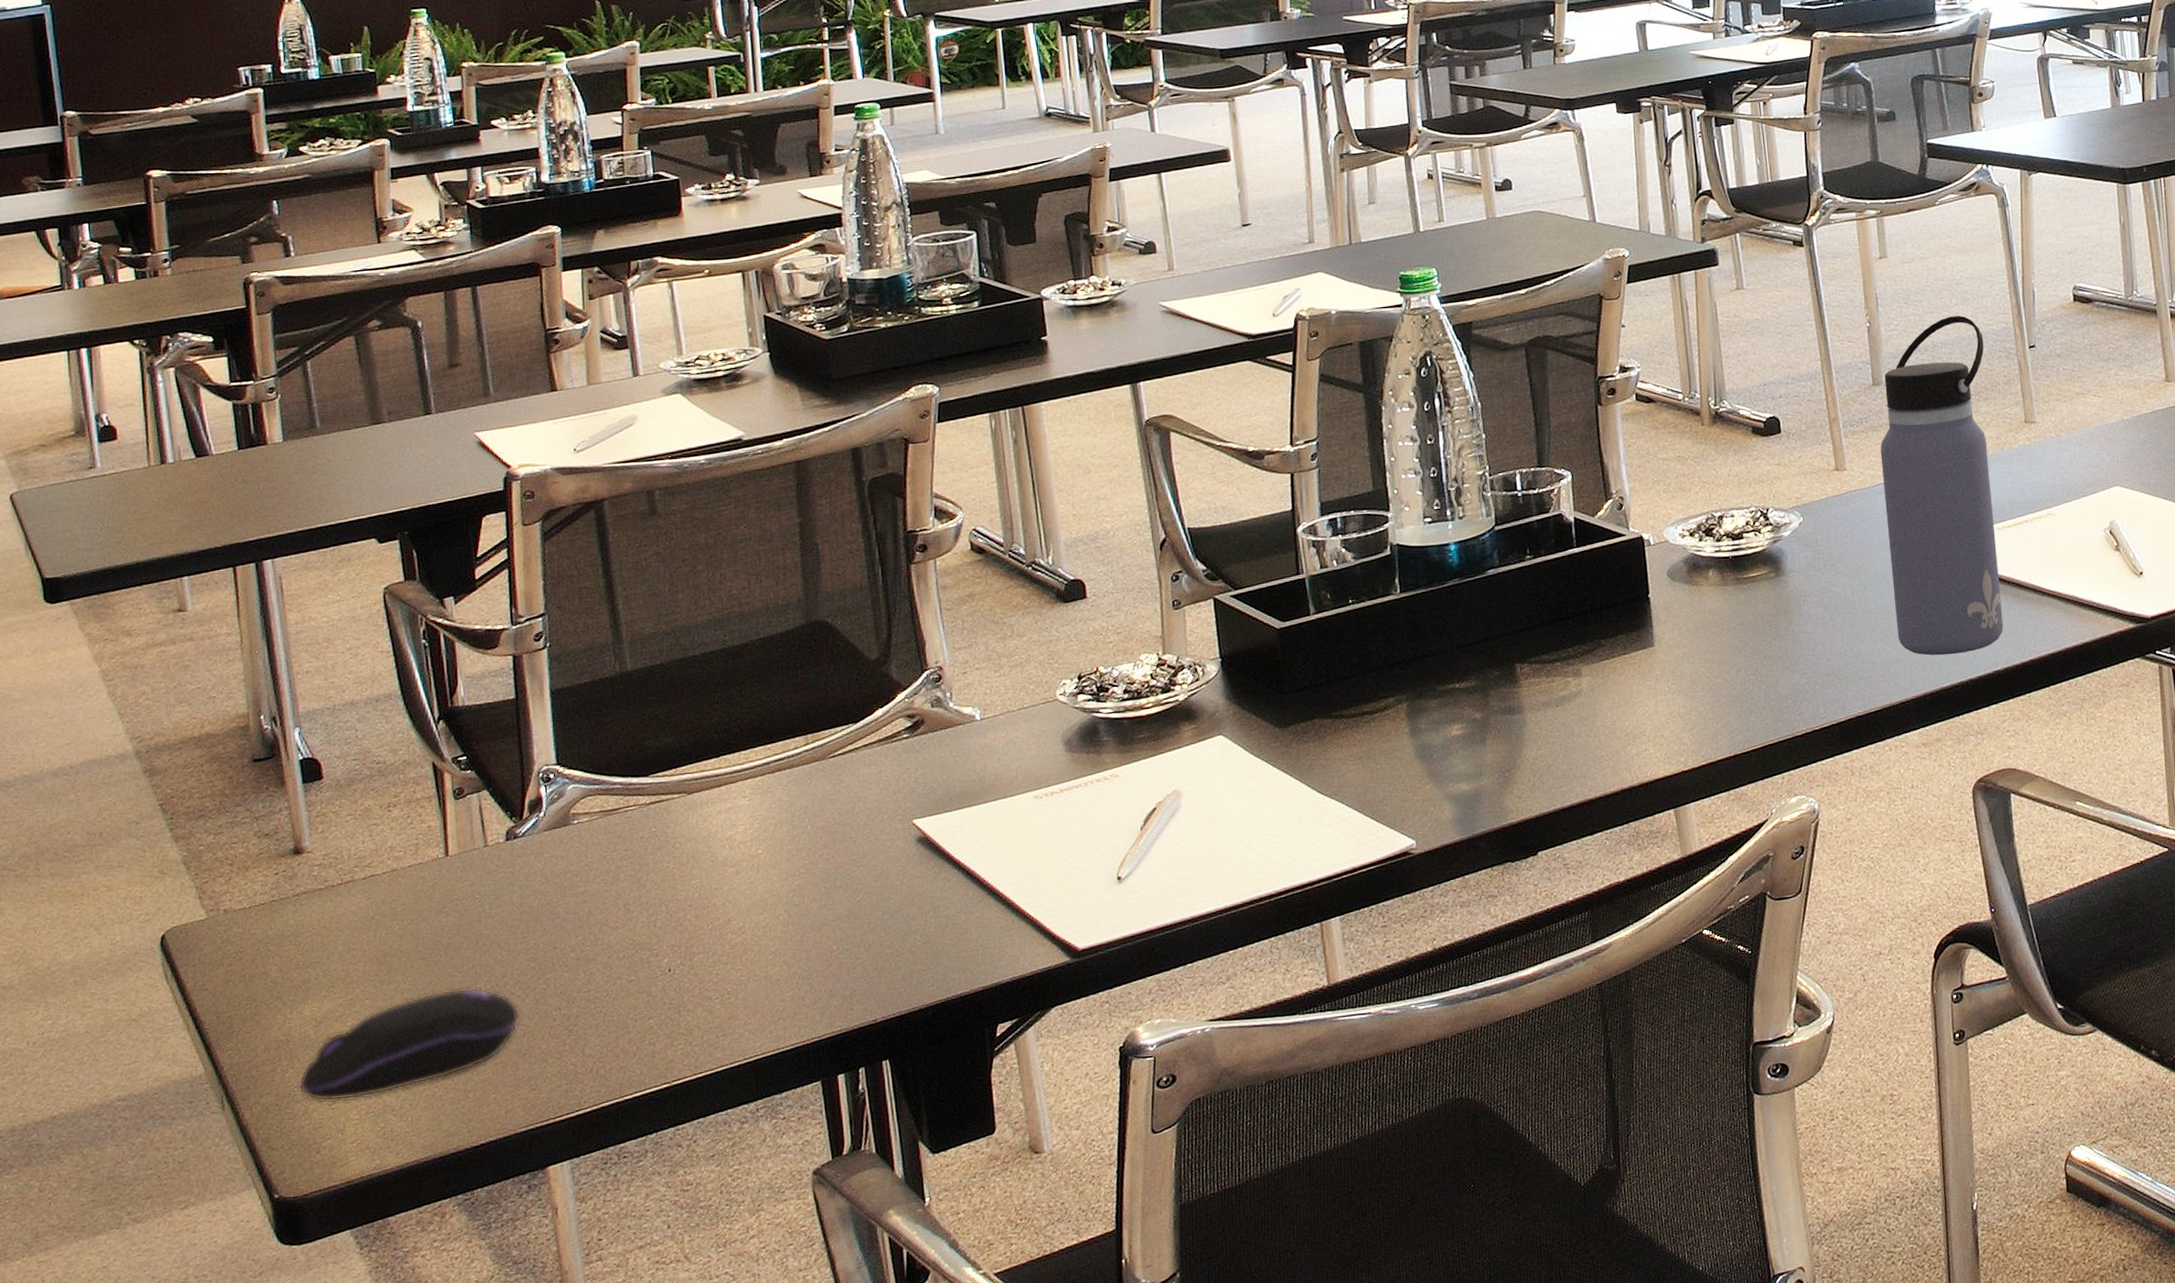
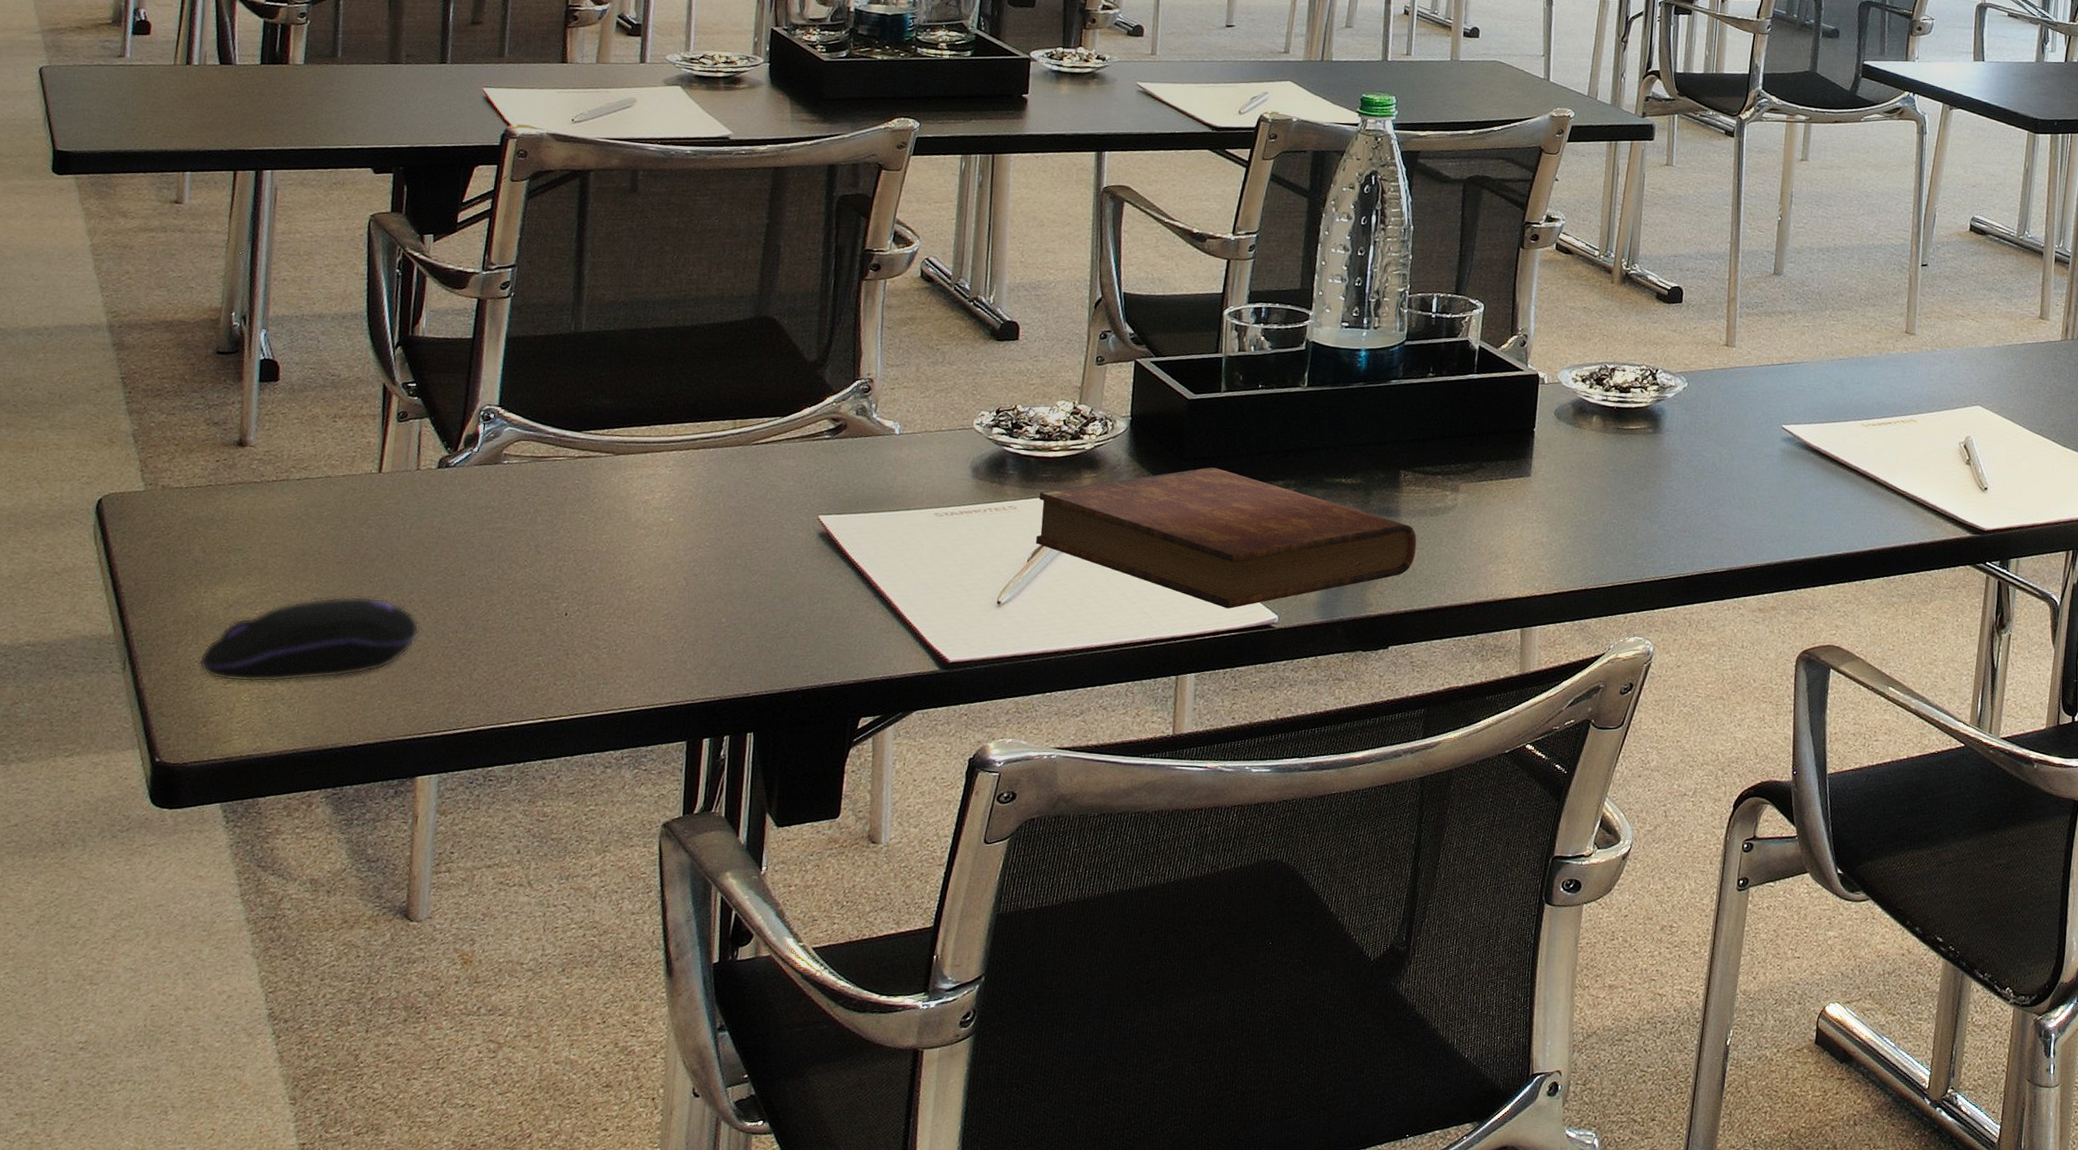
bible: none [1139,696,1548,842] -> present [1036,467,1417,609]
water bottle: present [1880,315,2004,656] -> none [1754,224,1882,533]

